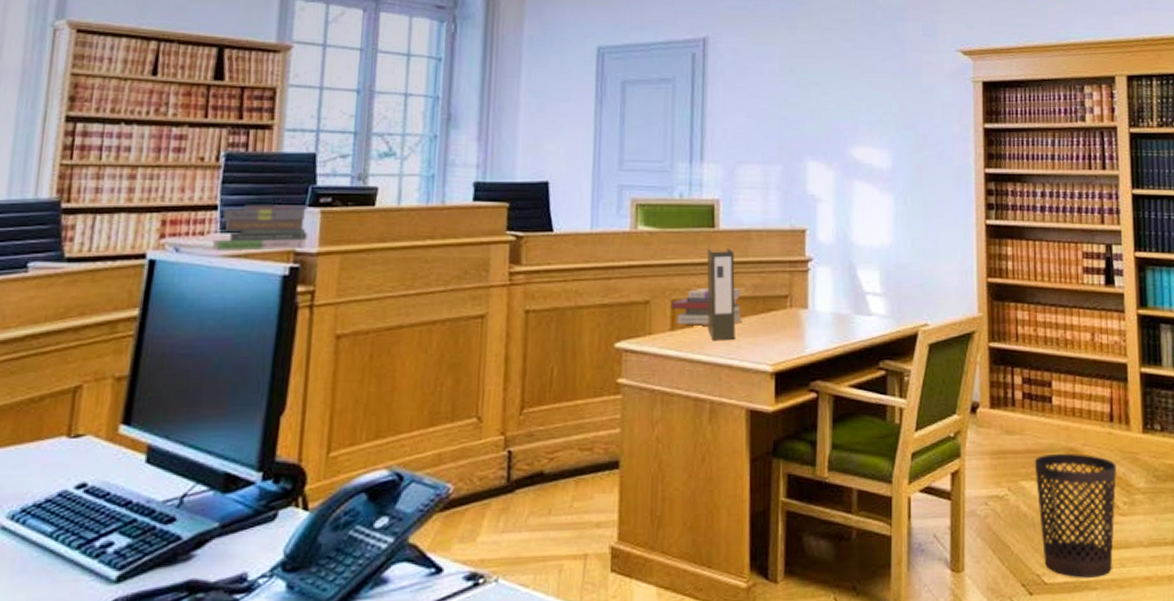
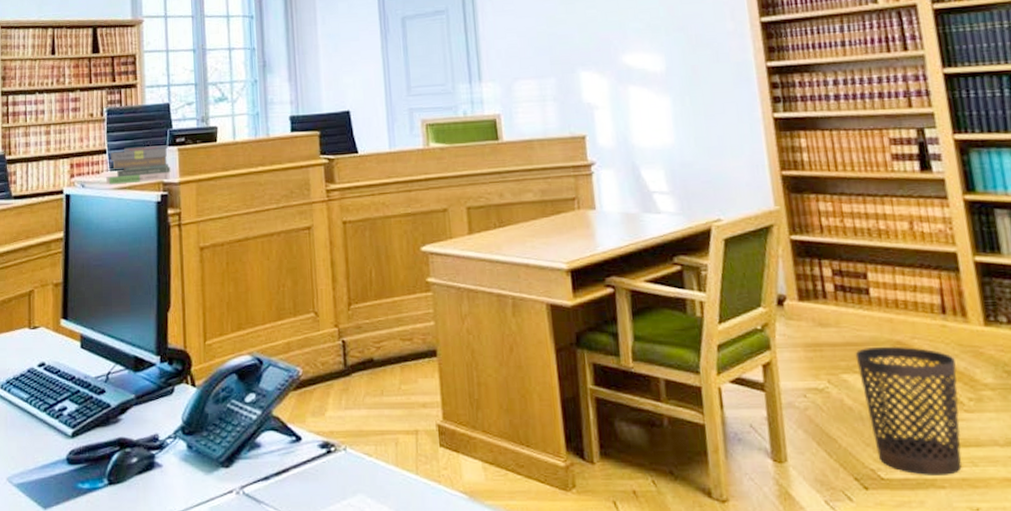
books: present [670,287,742,327] -> none [466,194,534,230]
binder: present [706,248,736,341] -> none [493,158,529,242]

